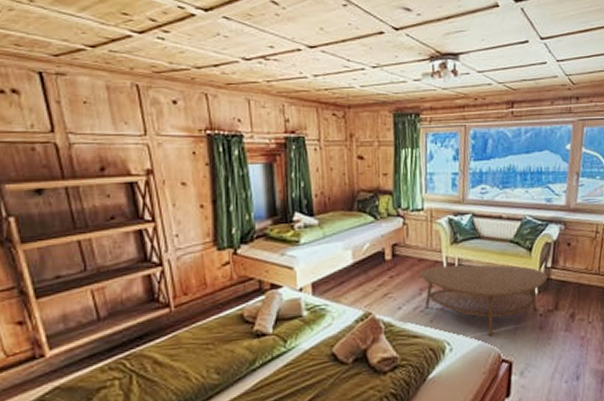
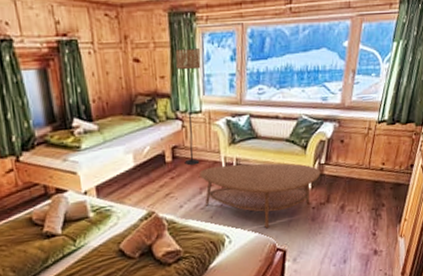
floor lamp: none [399,147,424,265] -> present [175,48,201,166]

